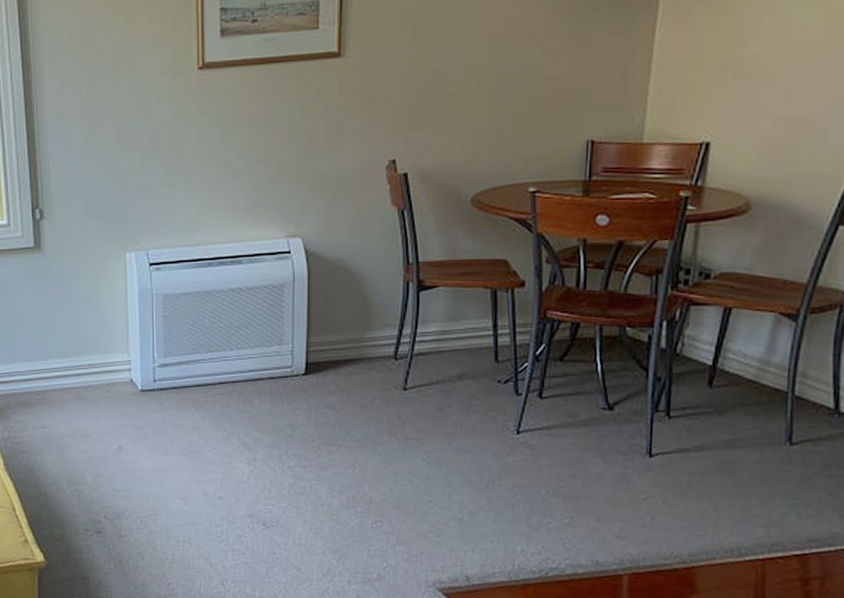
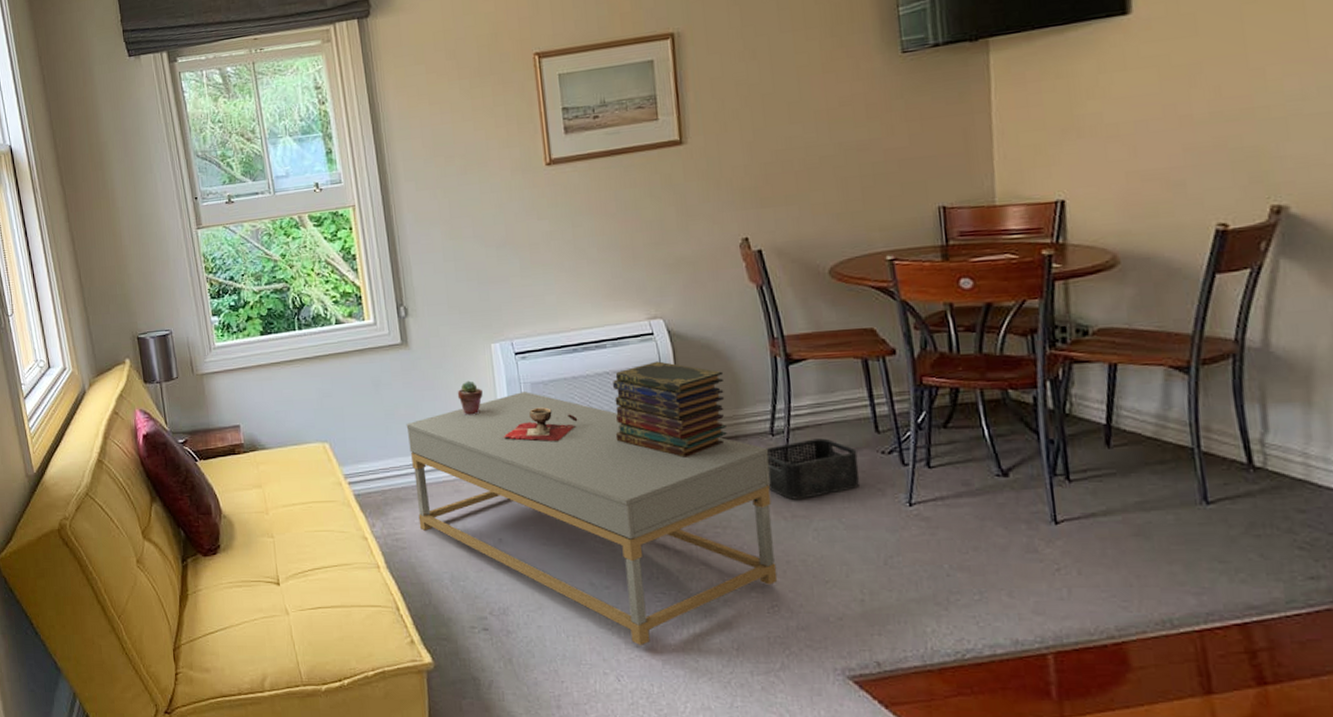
coffee table: none [34,303,391,553] -> present [406,392,778,645]
potted succulent: none [88,289,114,324] -> present [457,380,483,416]
decorative bowl: none [131,320,207,354] -> present [503,407,578,441]
book stack: none [242,280,355,377] -> present [613,361,727,457]
storage bin: none [385,365,475,423] -> present [766,438,860,500]

